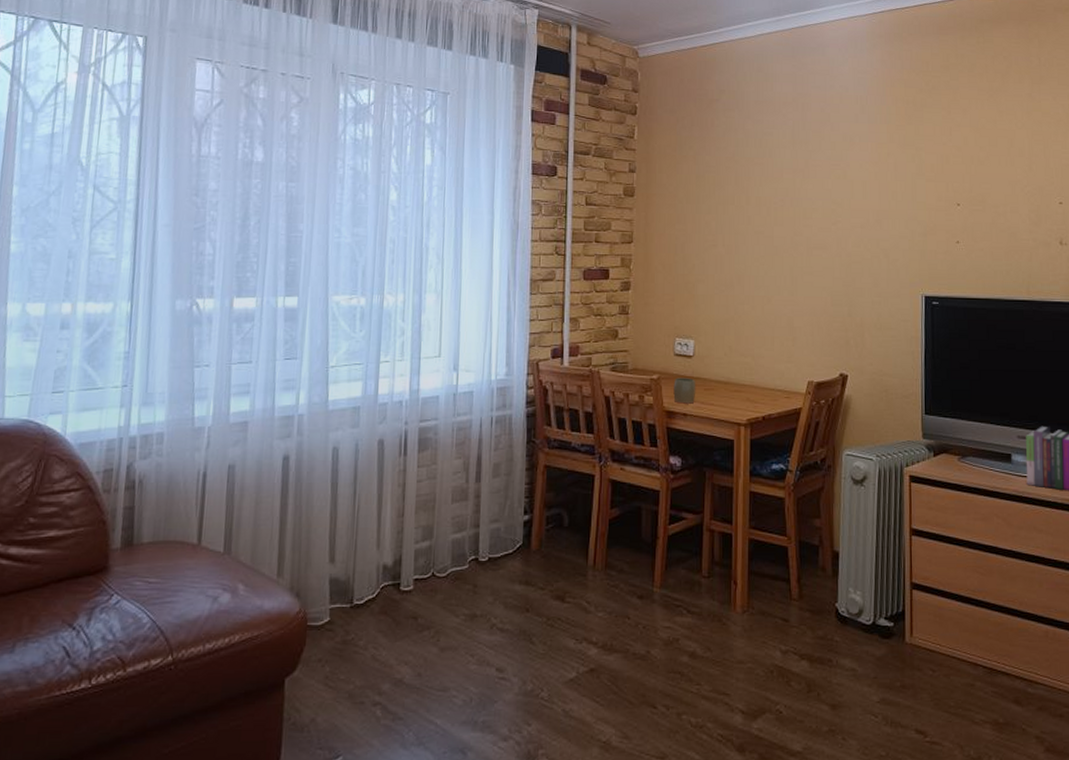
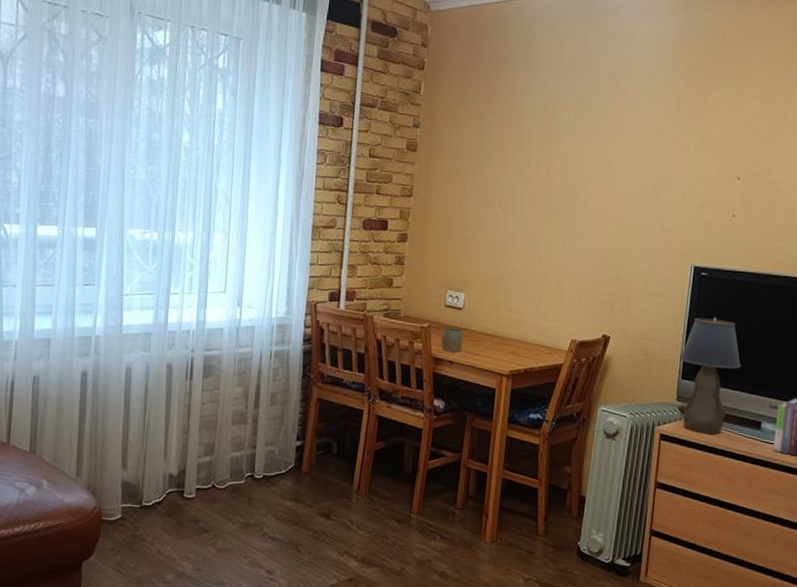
table lamp: none [921,348,984,473] -> present [680,317,741,435]

